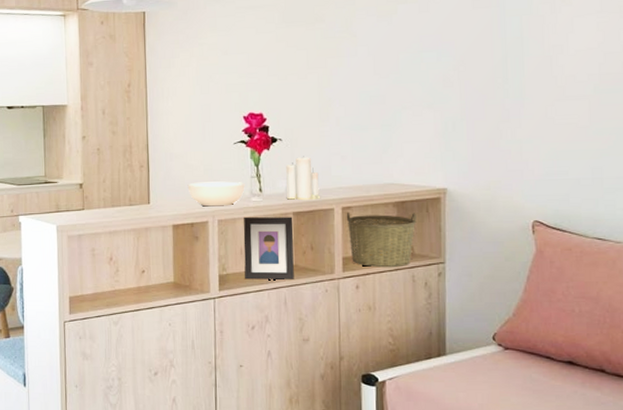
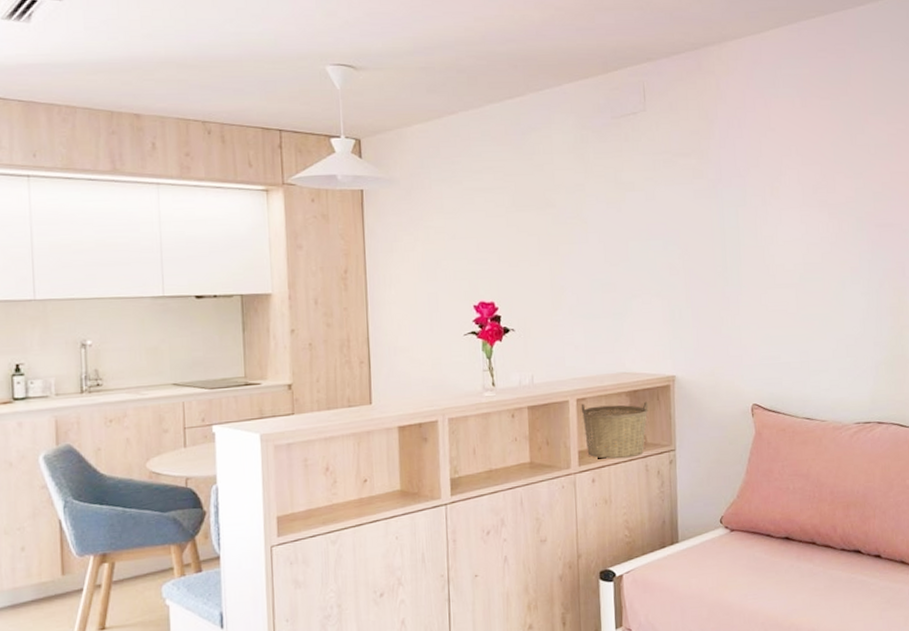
bowl: present [187,181,245,207] -> none [414,376,477,405]
picture frame: present [243,216,294,280] -> none [476,411,530,482]
candle: present [286,156,321,201] -> none [519,346,556,394]

